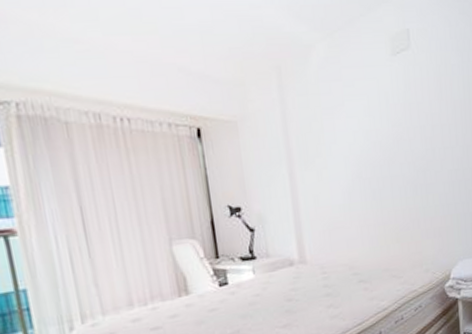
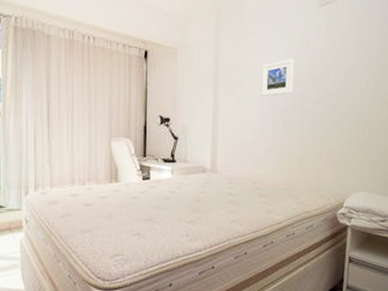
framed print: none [340,118,378,168] -> present [261,58,294,97]

